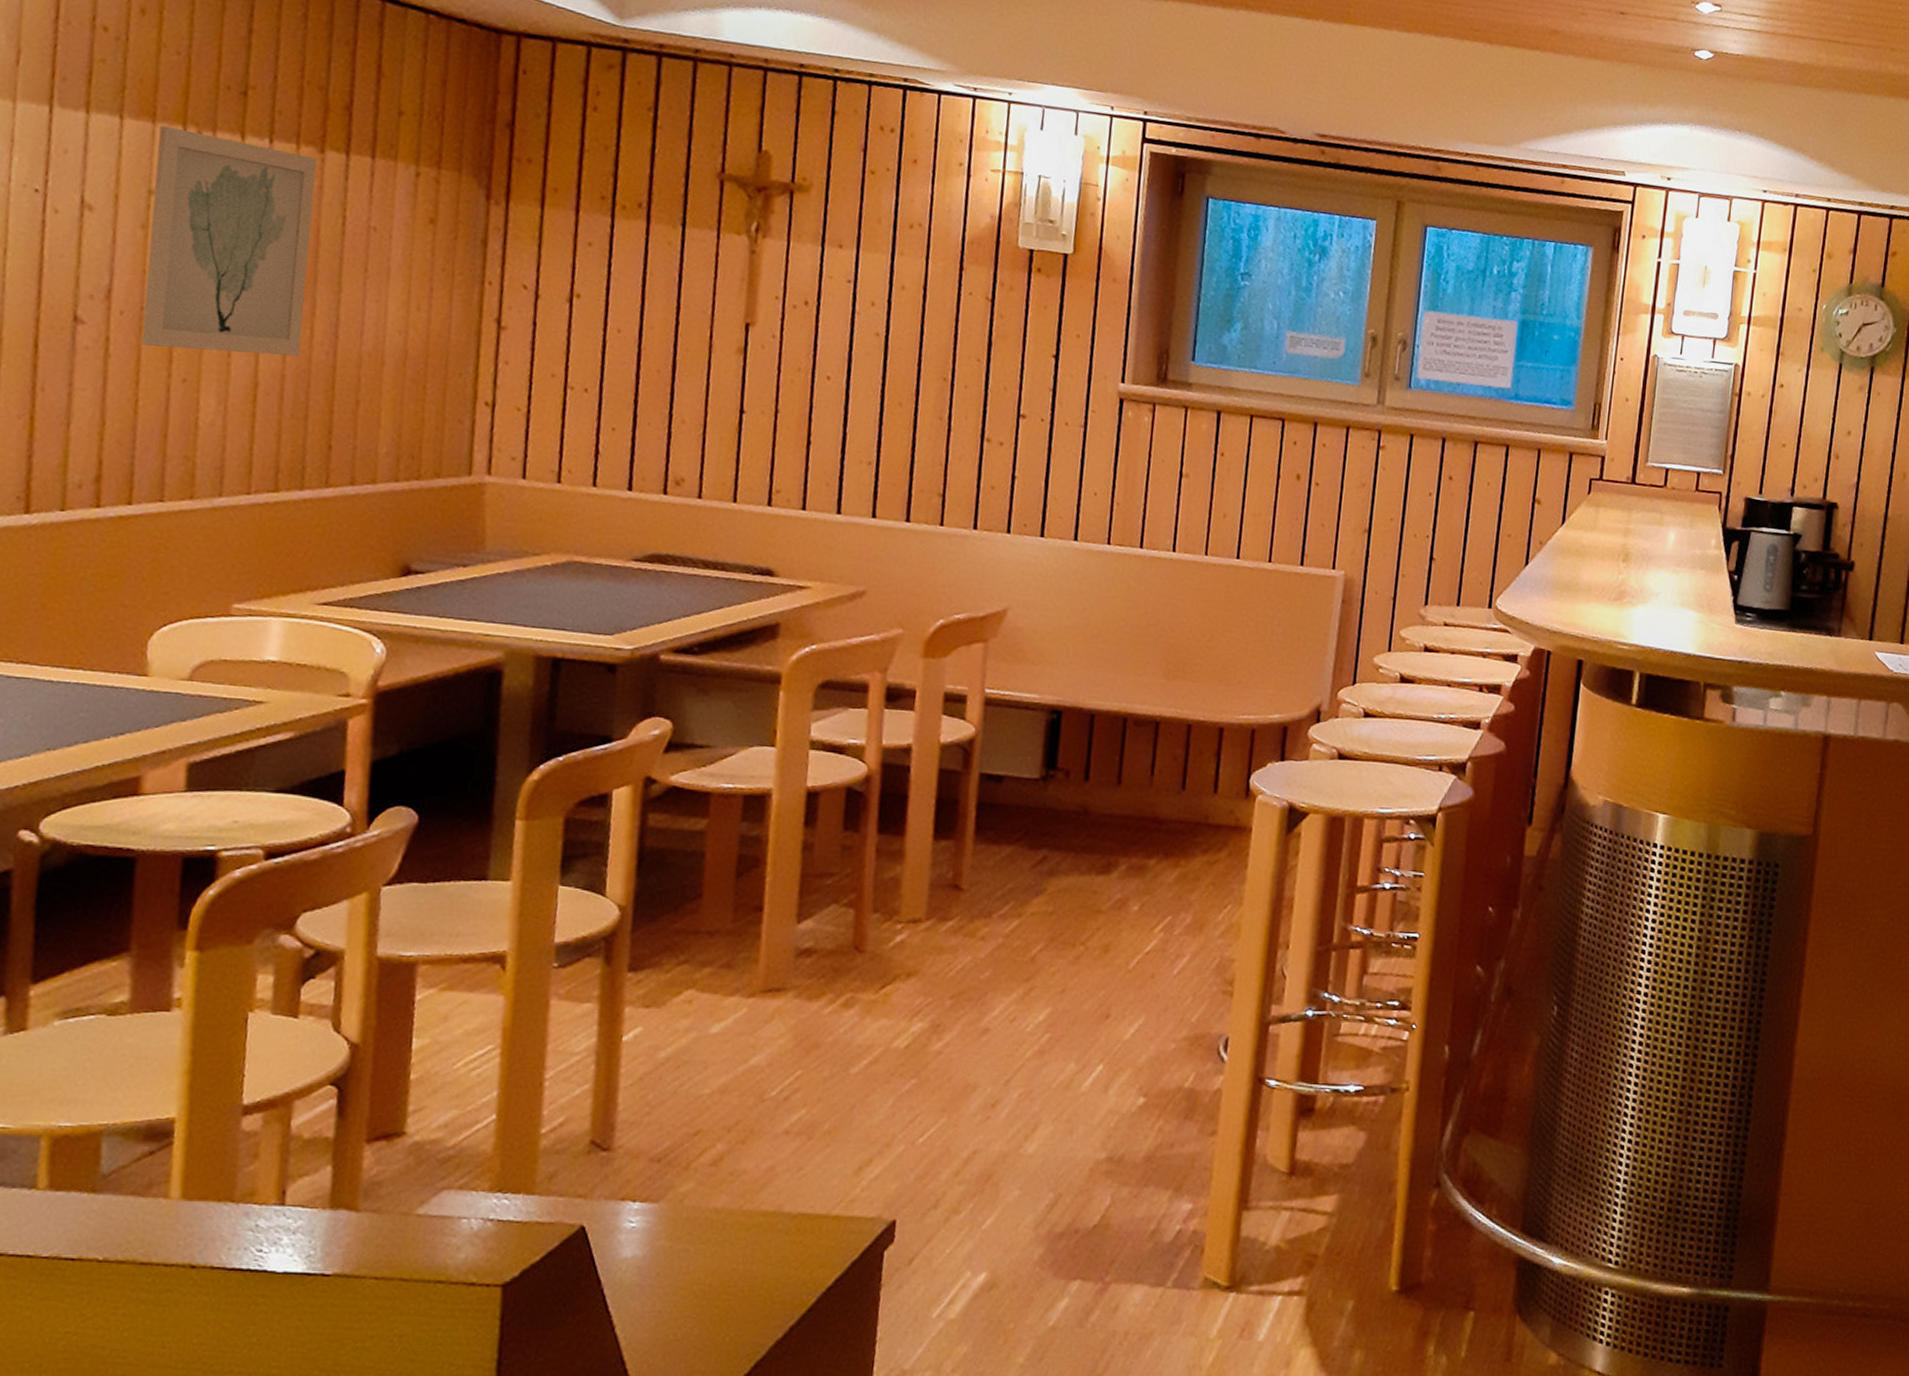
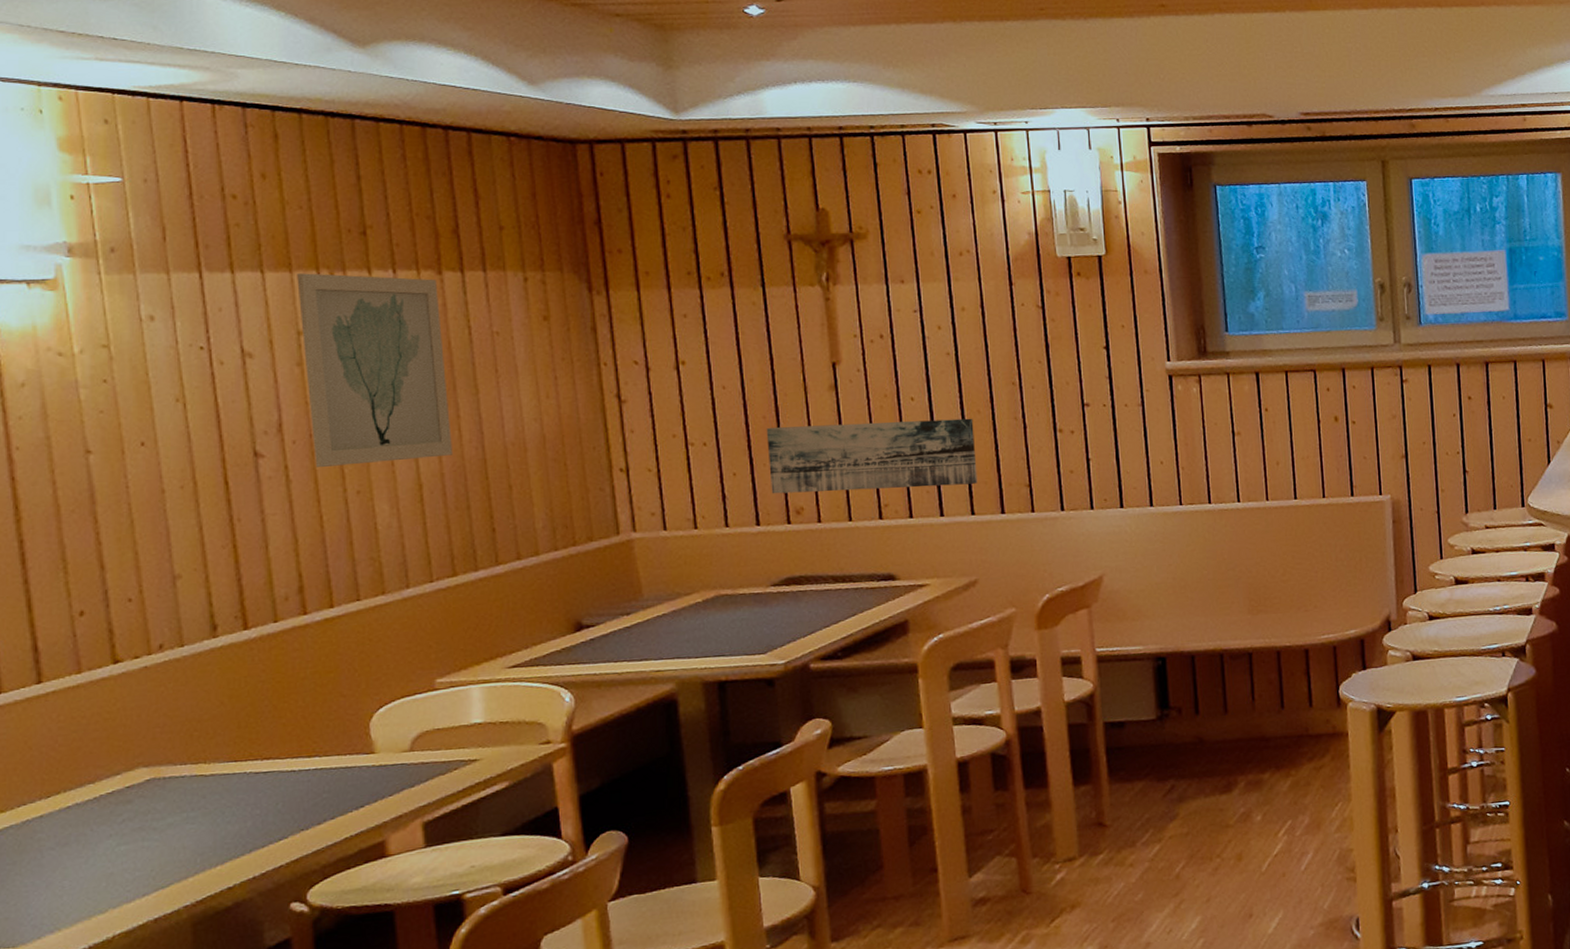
wall art: none [651,383,893,484] -> present [766,418,978,494]

